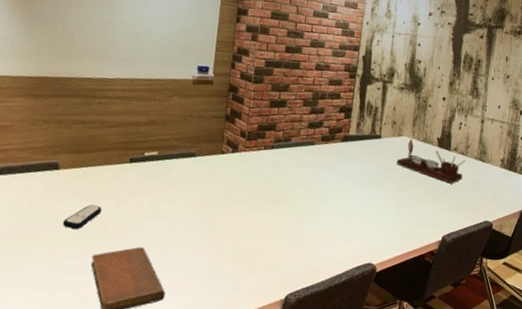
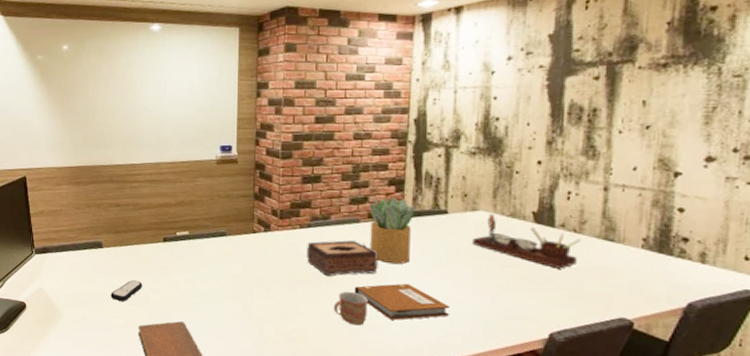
tissue box: none [267,161,327,195] -> present [306,240,378,276]
mug: none [286,208,317,240] -> present [333,291,369,326]
notebook: none [305,199,377,232] -> present [354,283,449,320]
potted plant: none [321,123,358,182] -> present [368,197,415,264]

